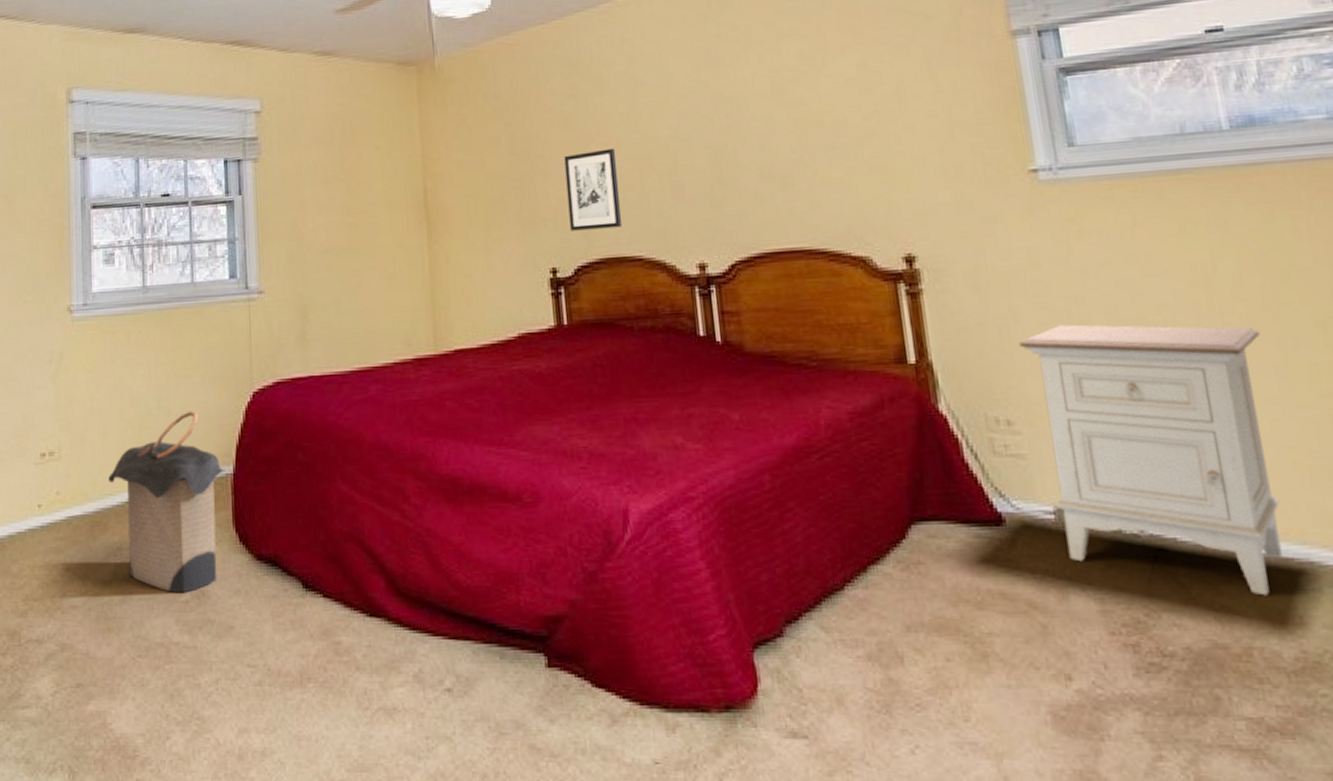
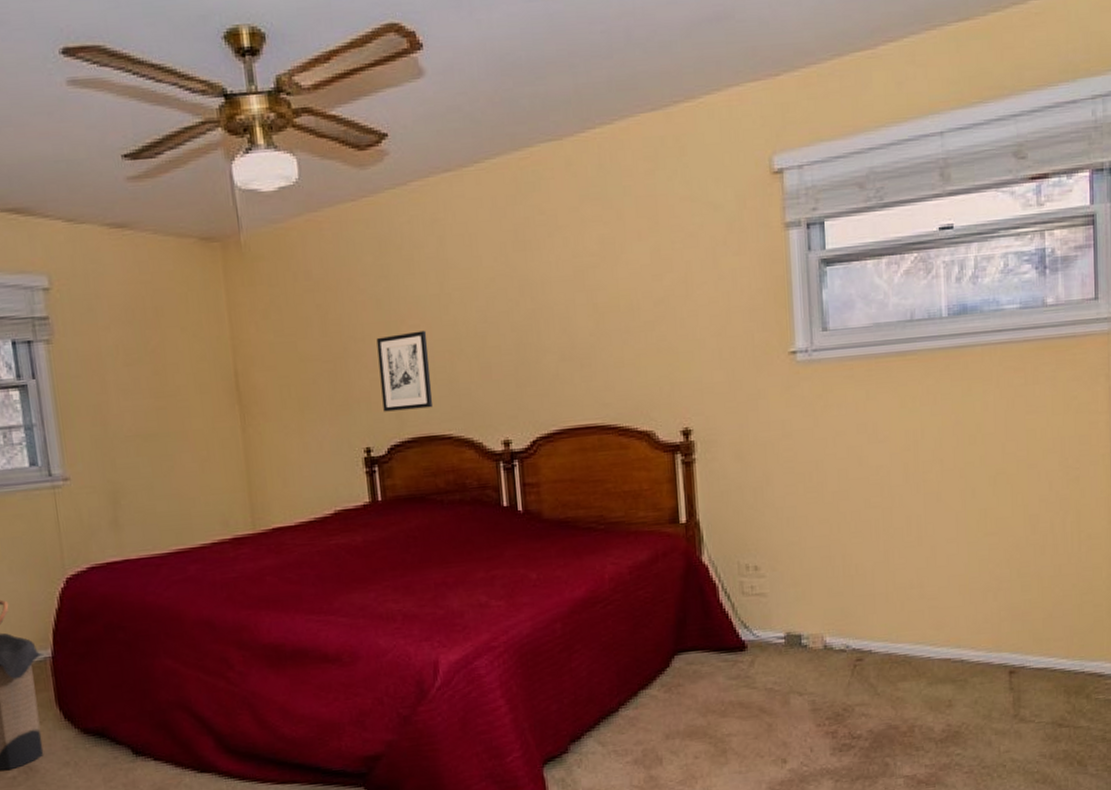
nightstand: present [1019,324,1284,596] -> none [769,483,949,688]

